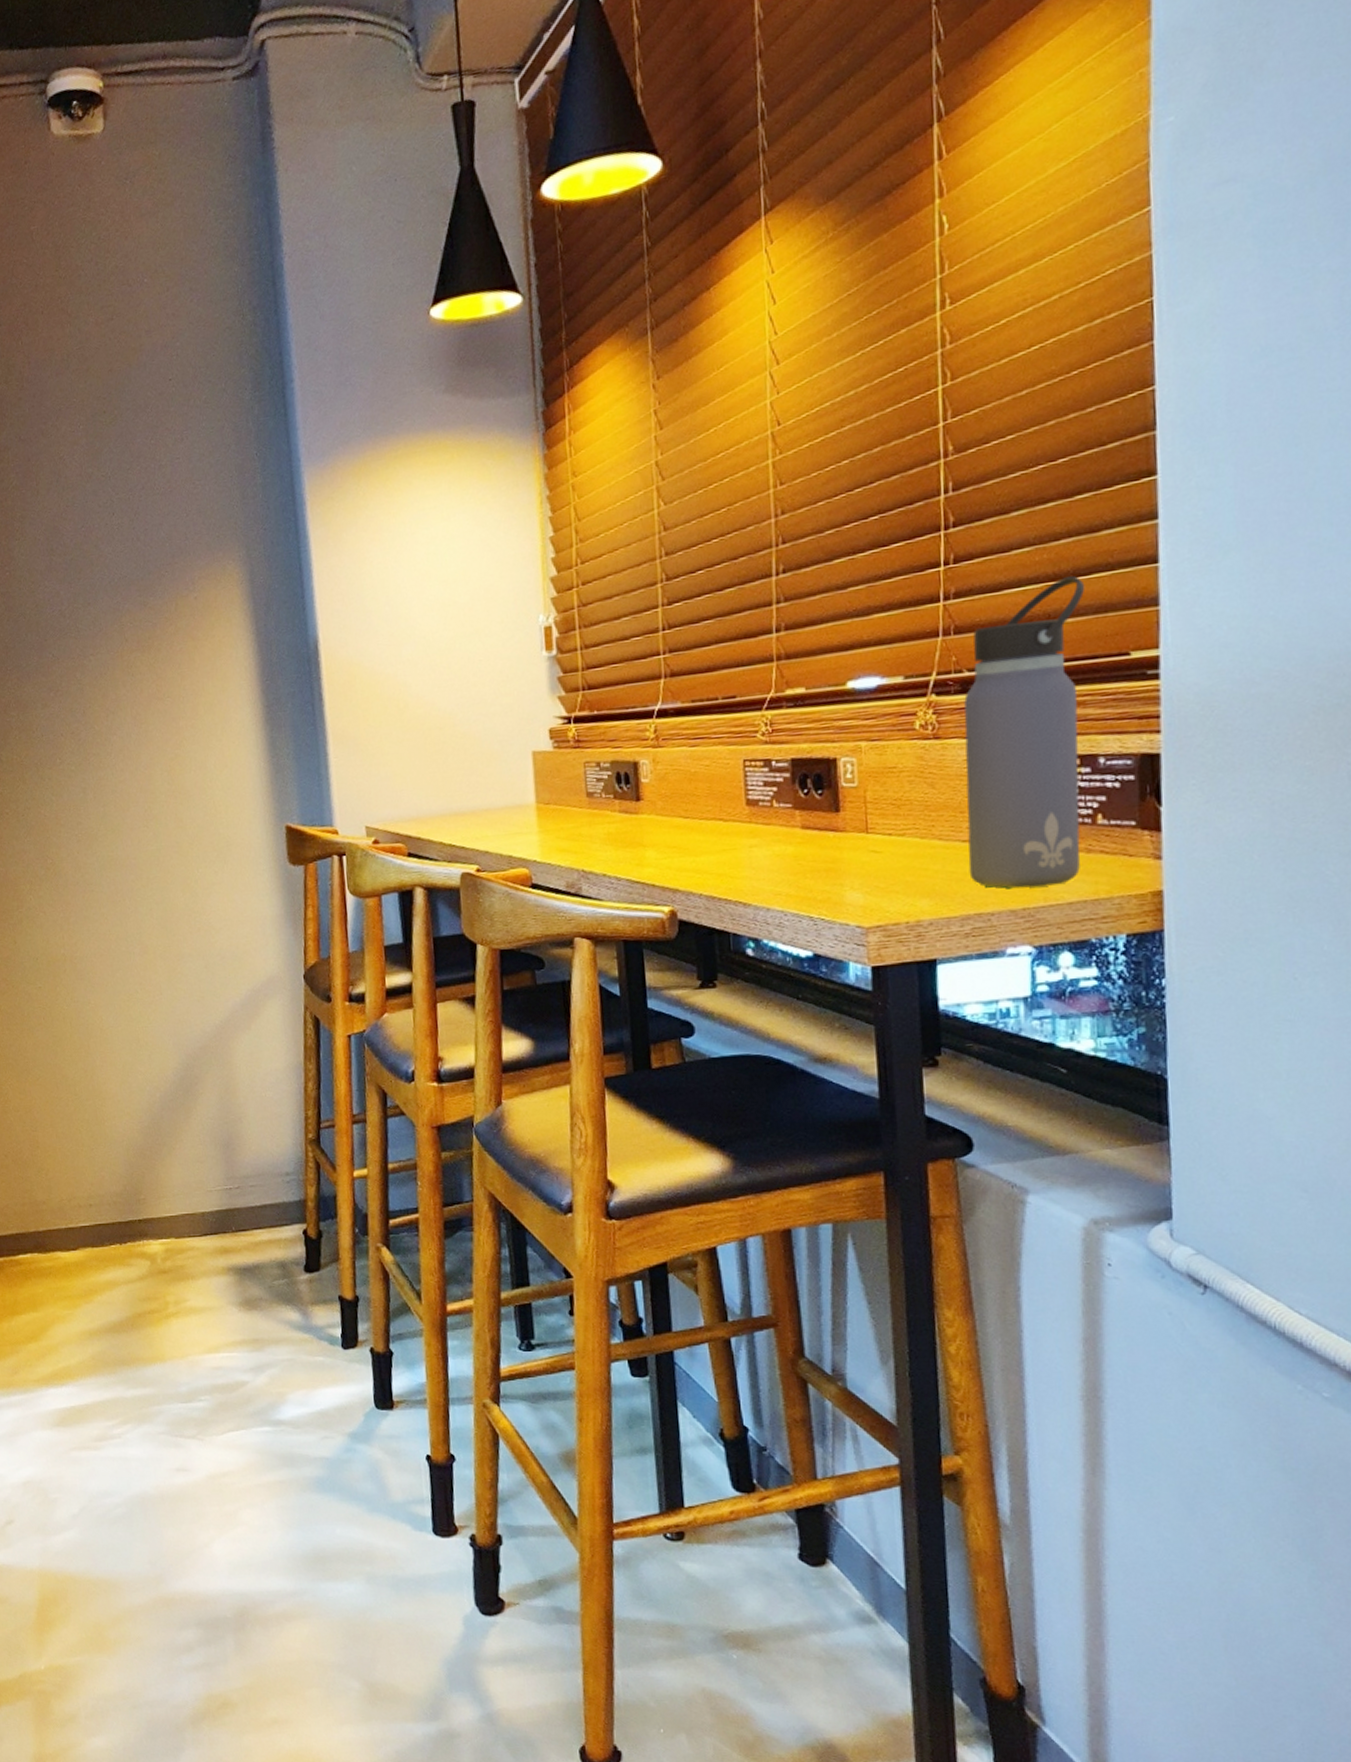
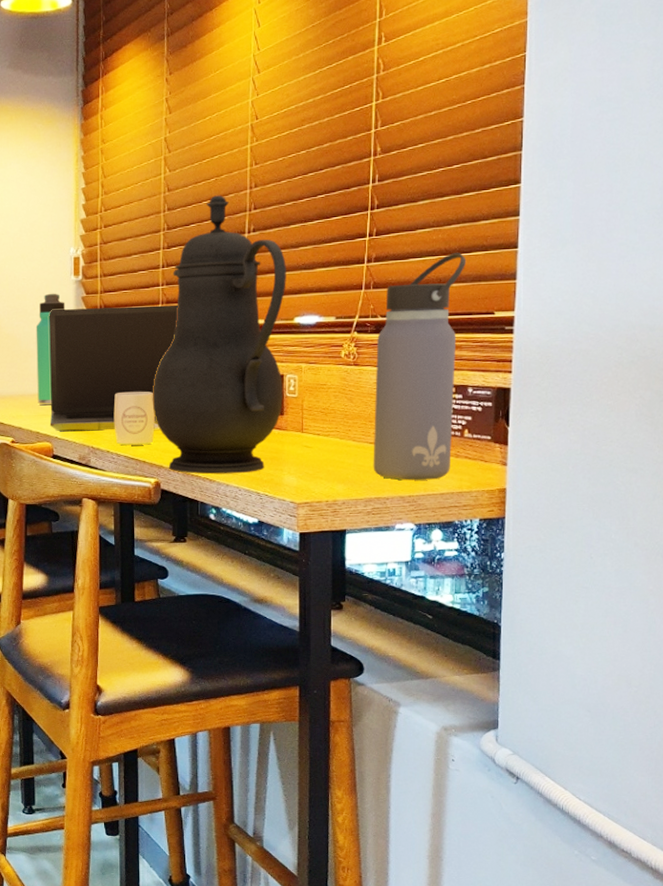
thermos bottle: none [499,675,537,821] -> present [35,293,66,406]
laptop computer: none [515,677,687,853] -> present [49,304,178,431]
mug: none [608,793,673,866] -> present [113,391,161,446]
coffeepot: none [658,529,838,898] -> present [152,195,286,475]

